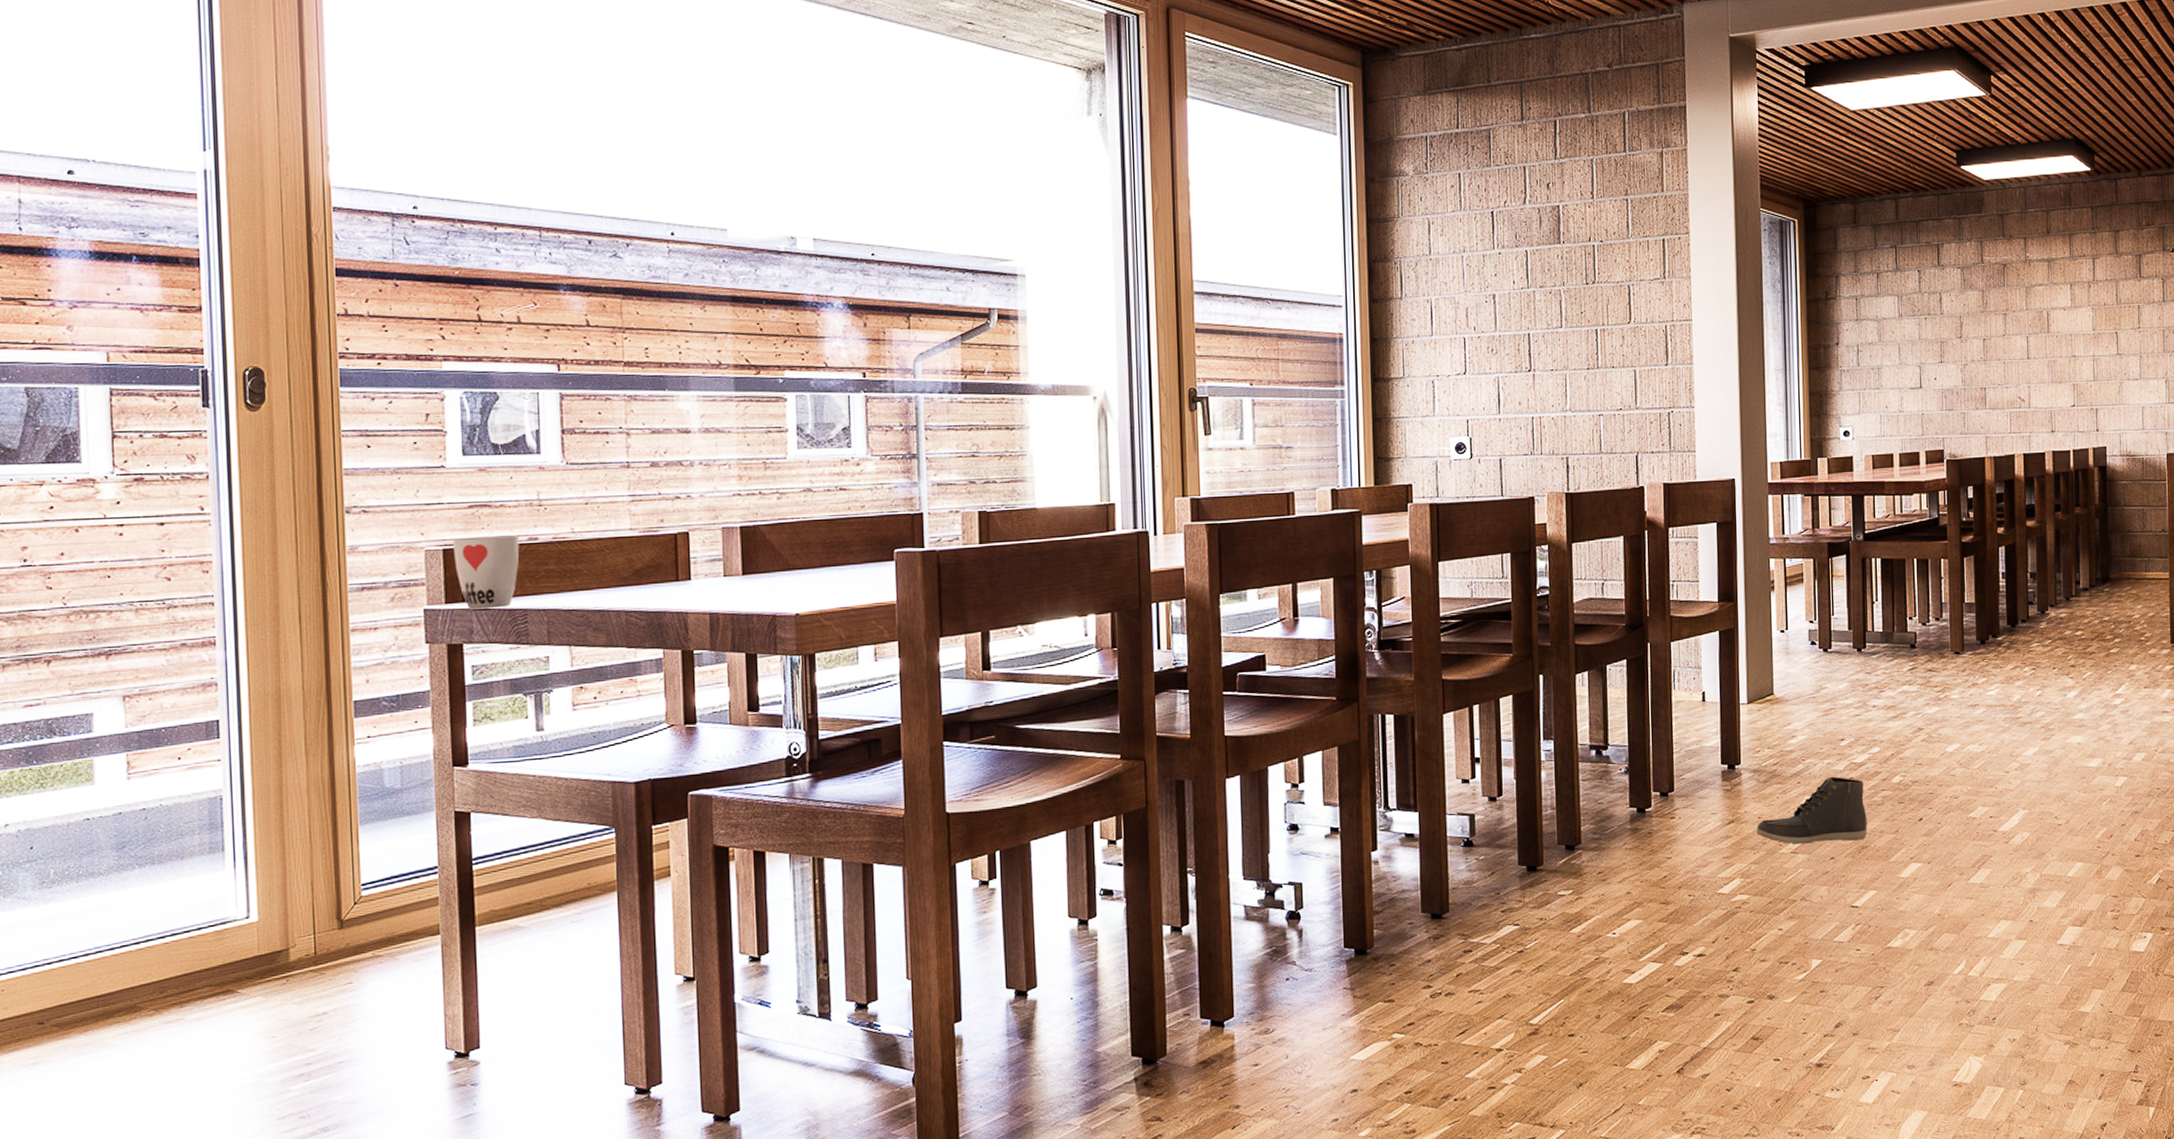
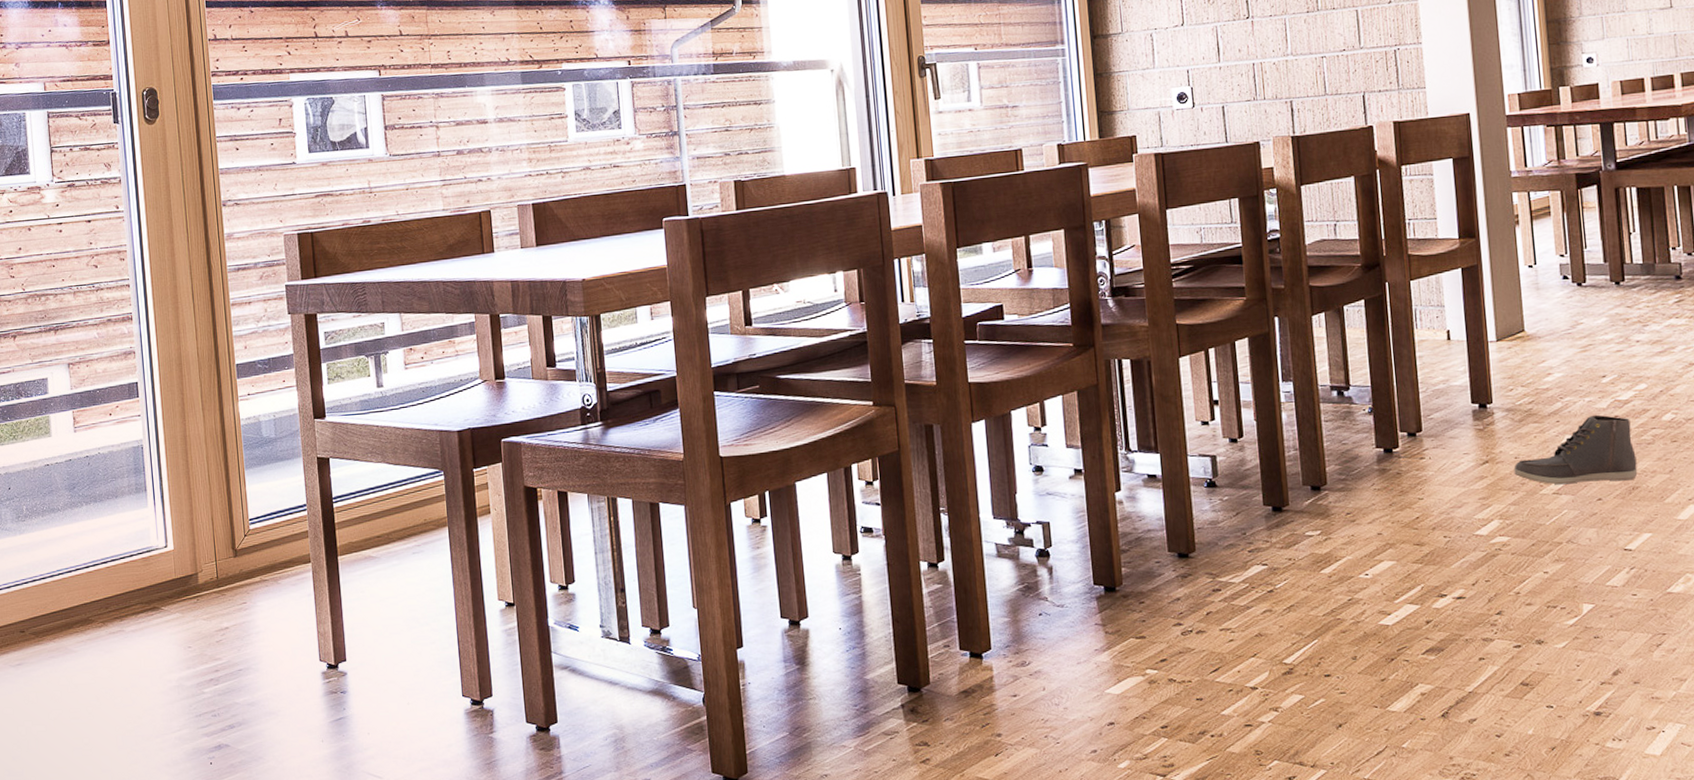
cup: present [452,535,520,610] -> none [304,219,357,284]

